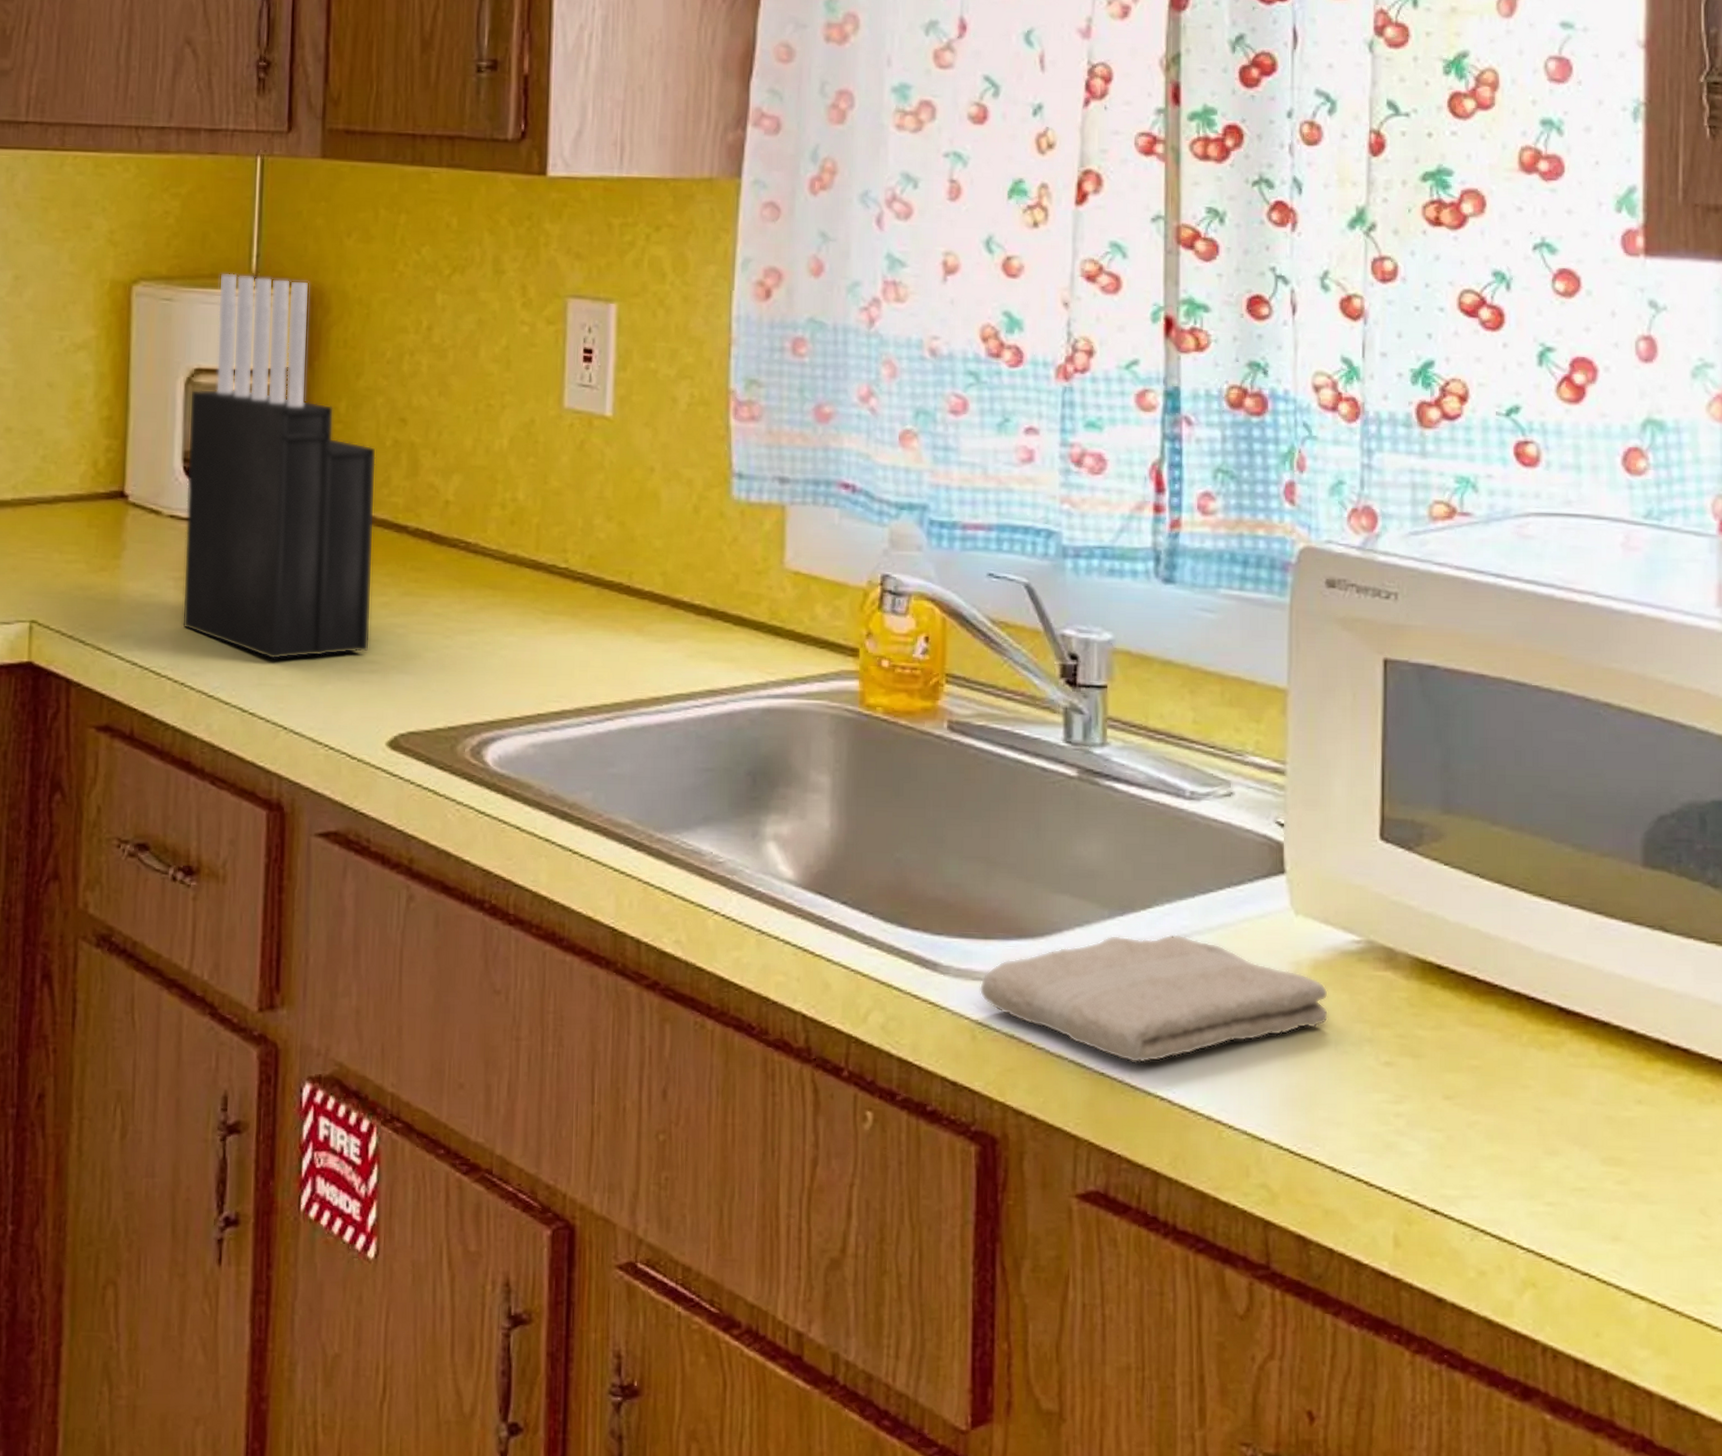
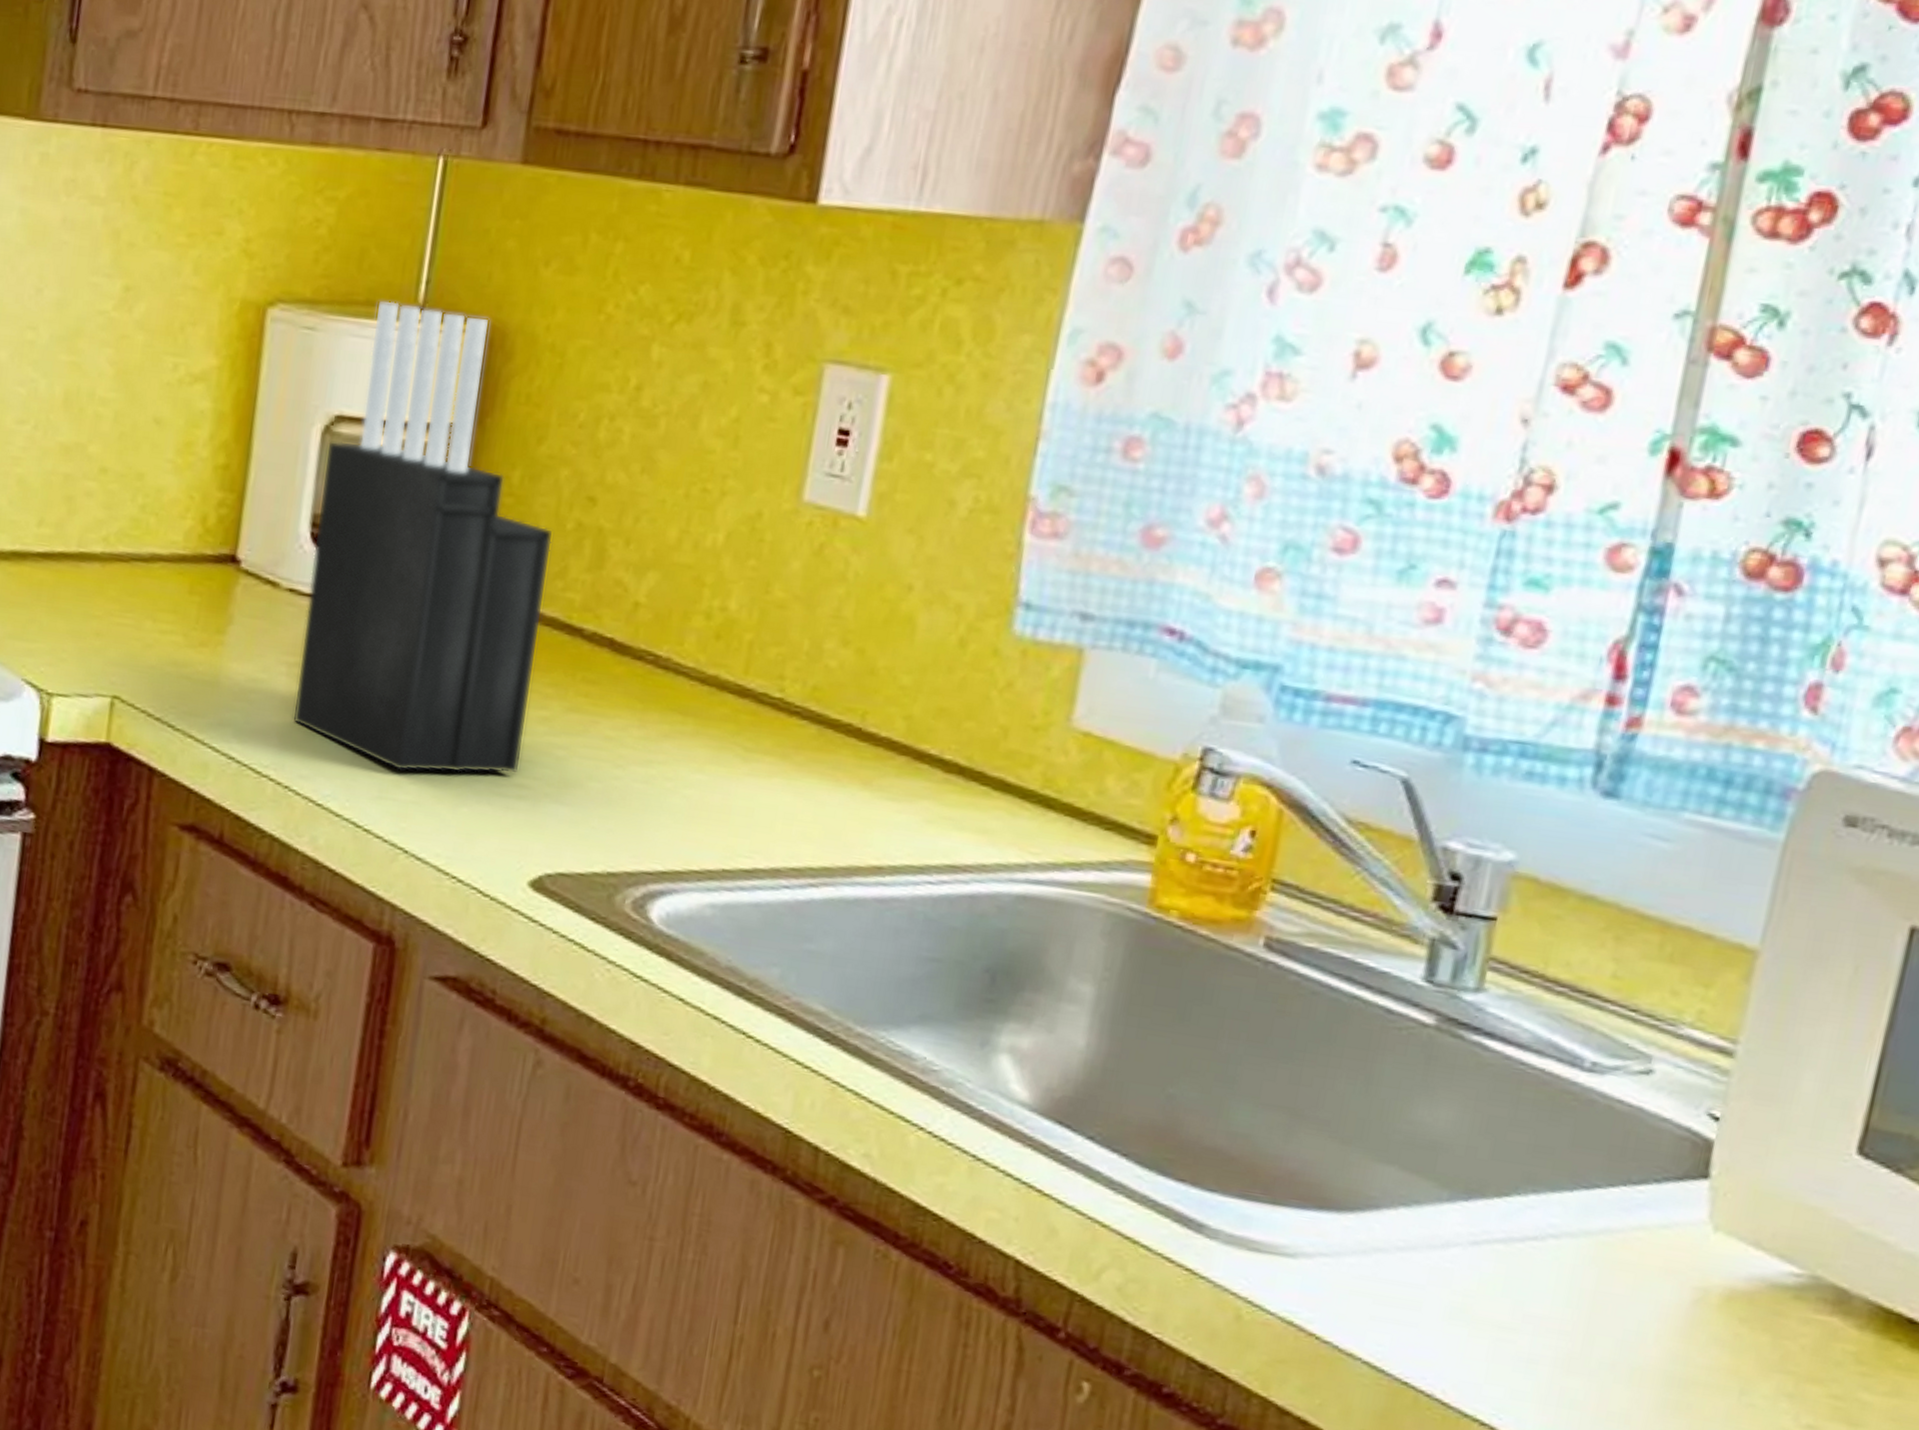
washcloth: present [979,934,1329,1063] -> none [1254,1222,1742,1380]

